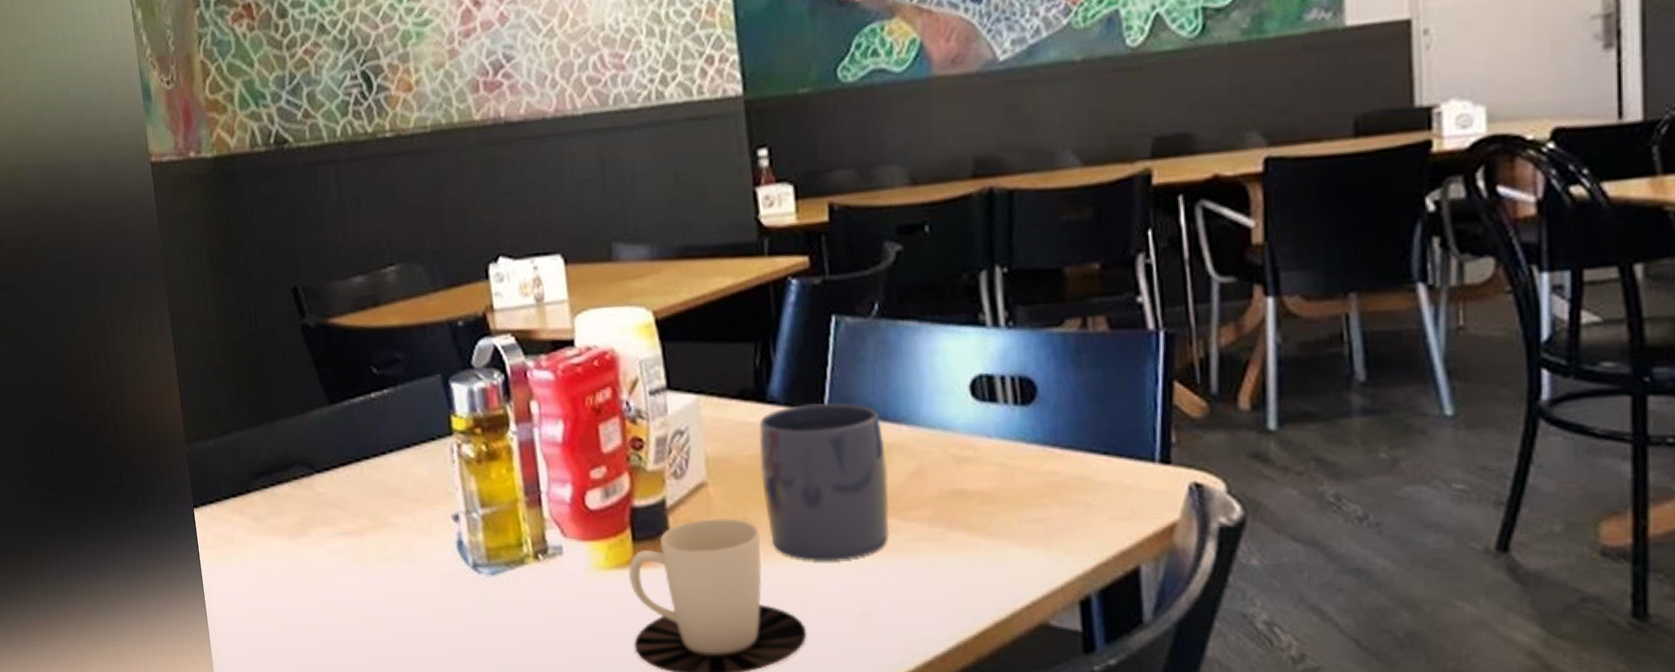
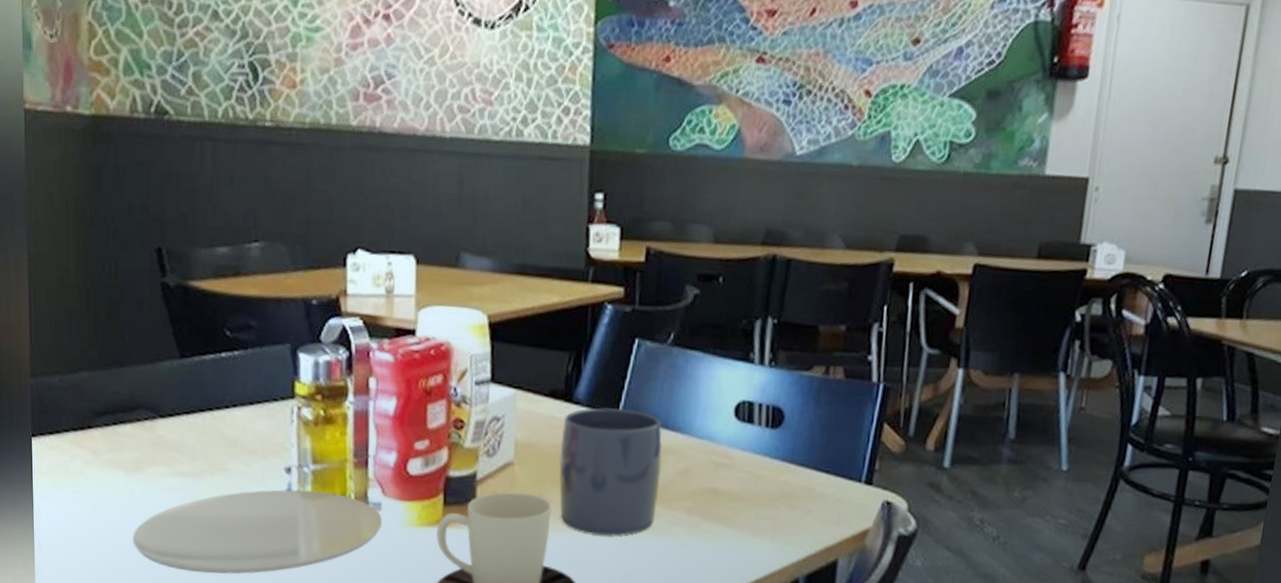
plate: none [303,539,567,644] -> present [132,489,383,574]

